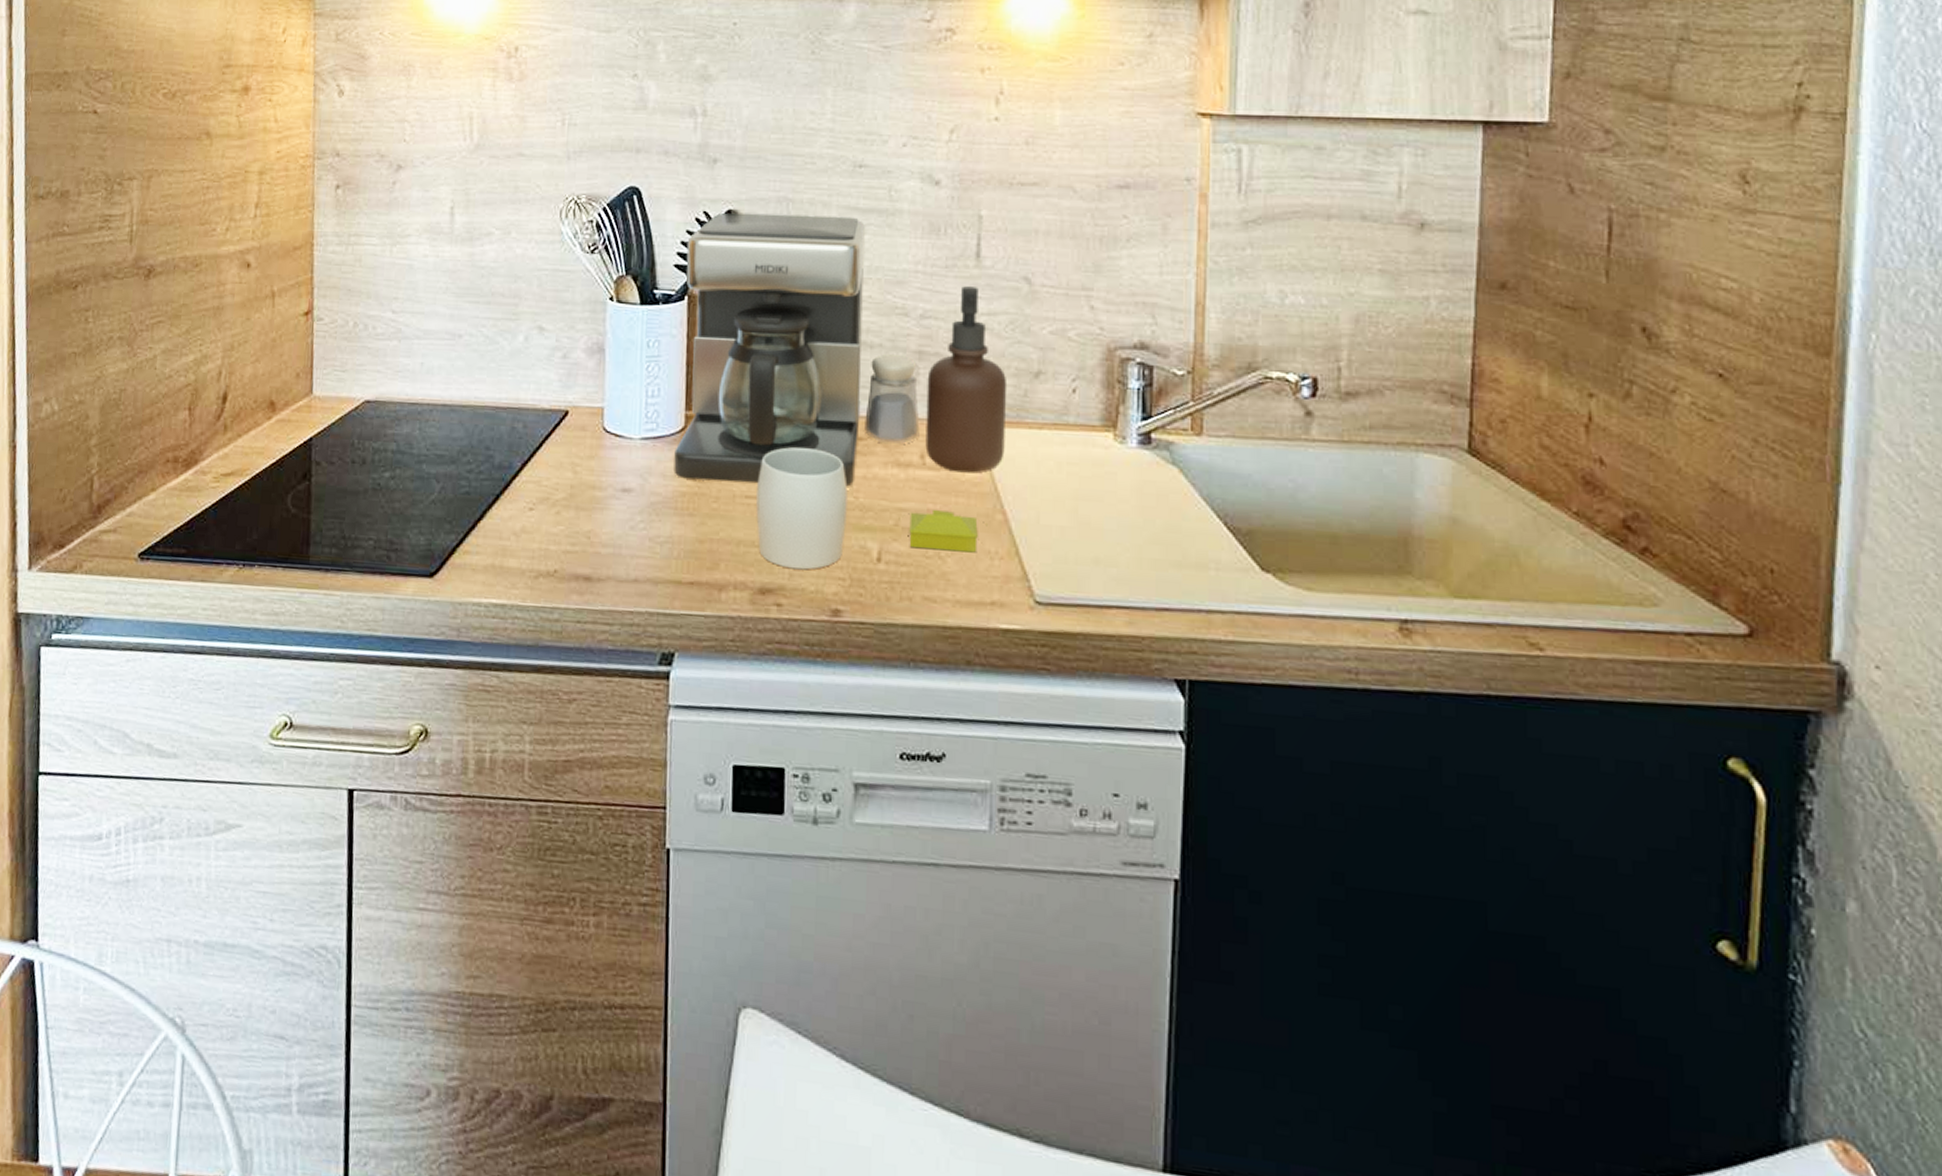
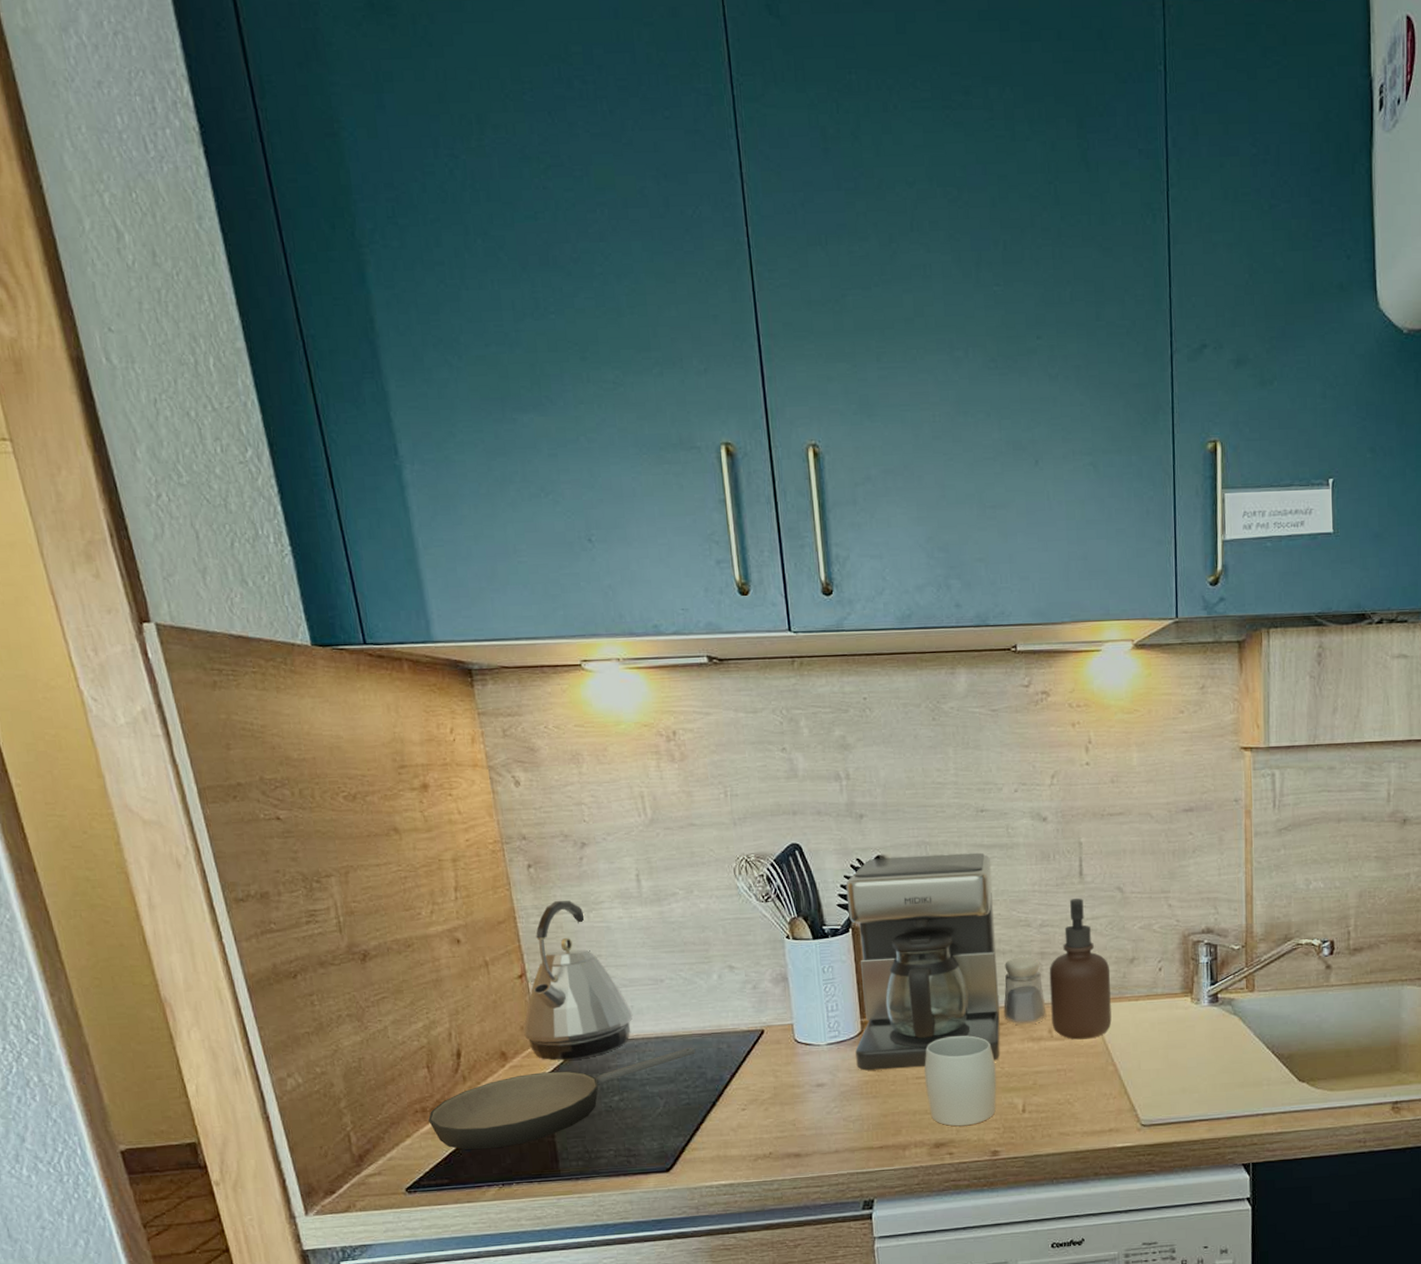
frying pan: none [178,421,486,519] -> present [428,1047,696,1150]
kettle: none [297,230,421,421] -> present [523,901,632,1062]
sponge: present [899,510,991,559] -> none [1036,1069,1107,1099]

